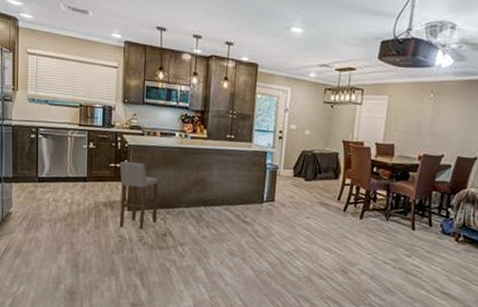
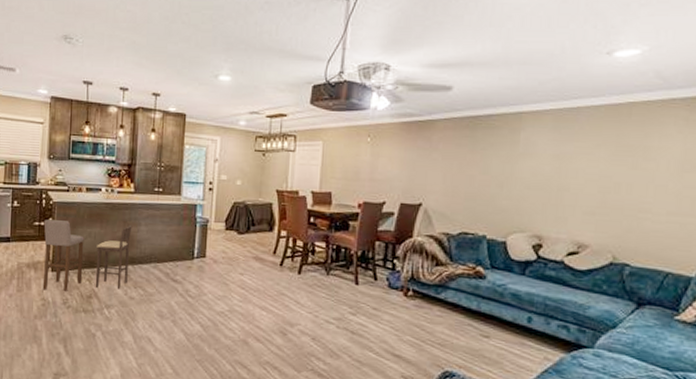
bar stool: none [169,169,205,229] -> present [95,224,132,290]

